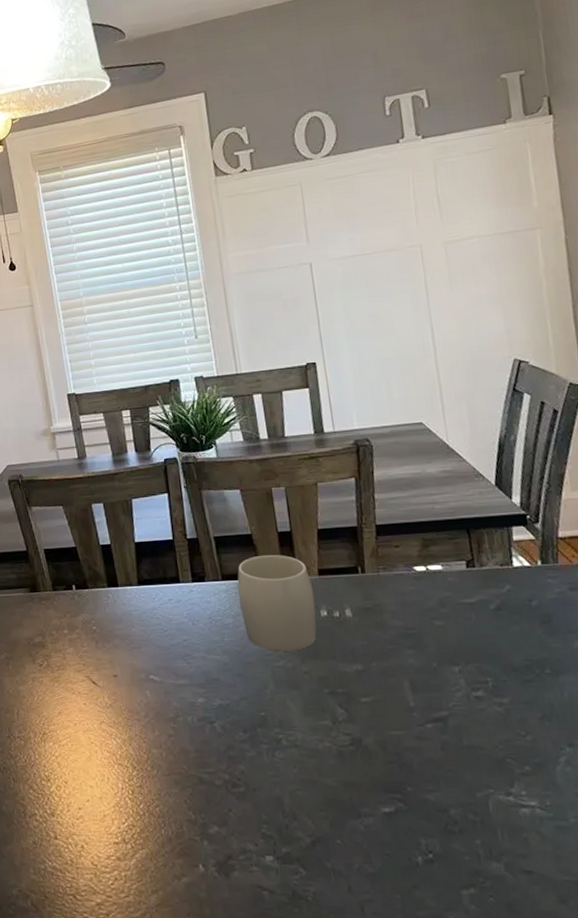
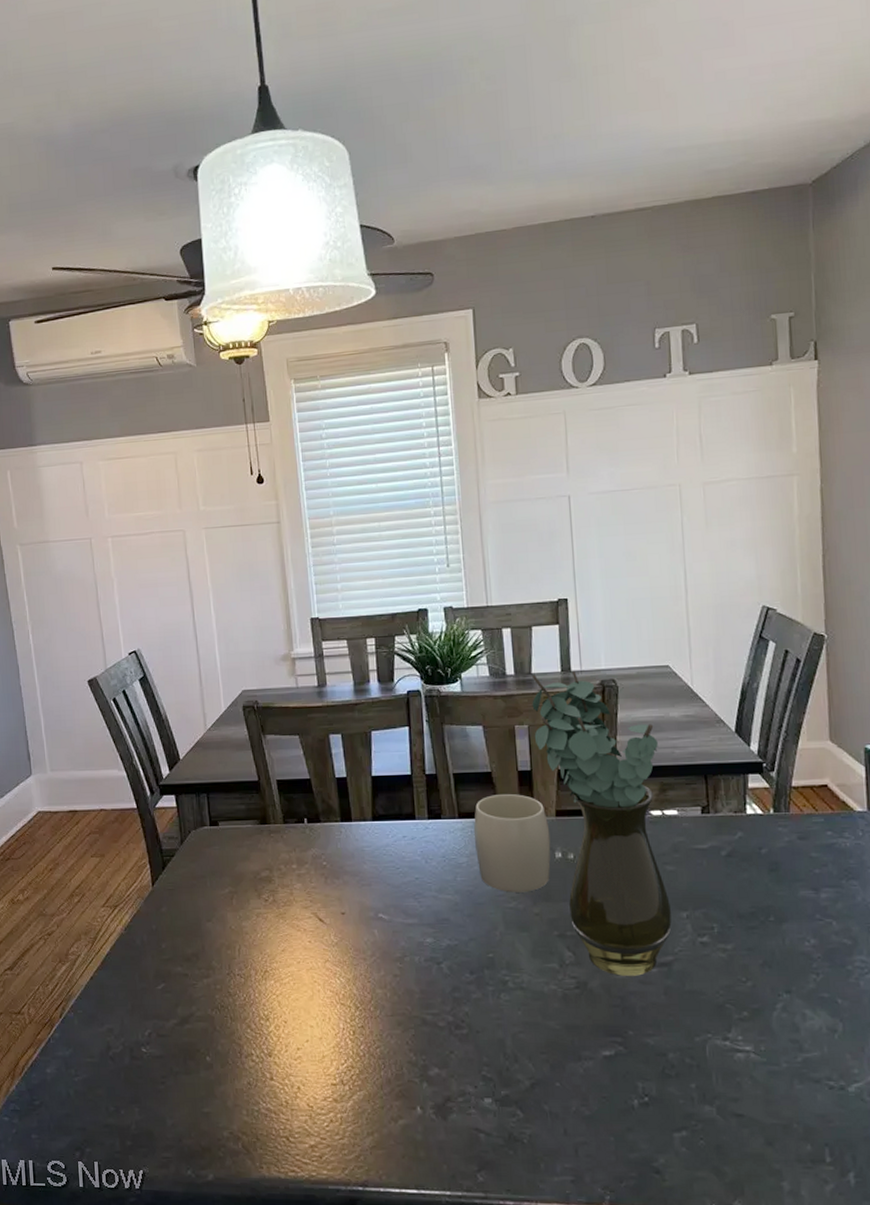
vase: none [285,432,444,732] -> present [531,671,672,976]

